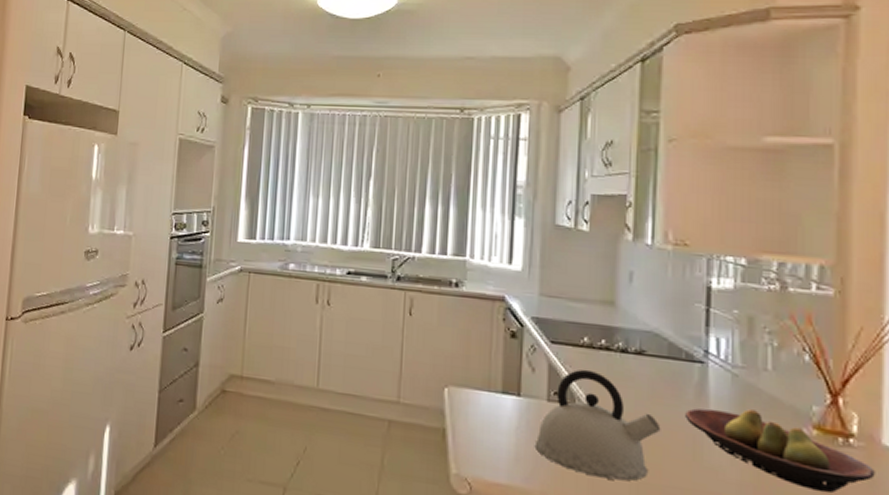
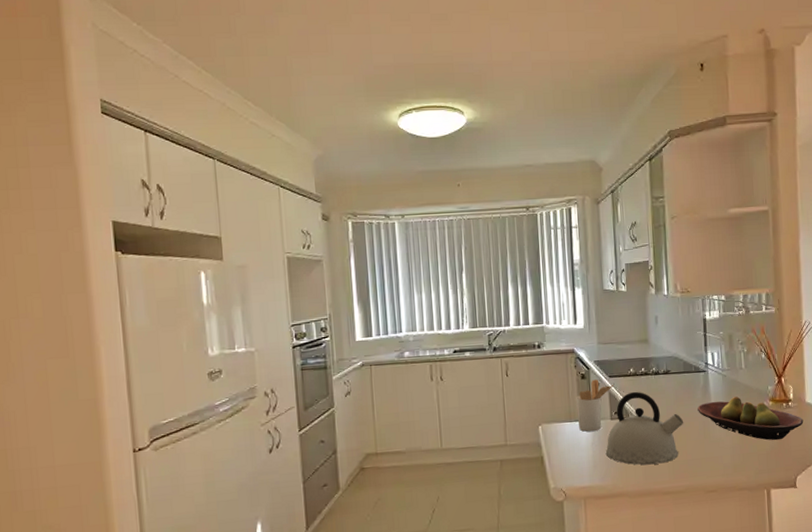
utensil holder: none [499,342,556,413] -> present [576,379,613,432]

